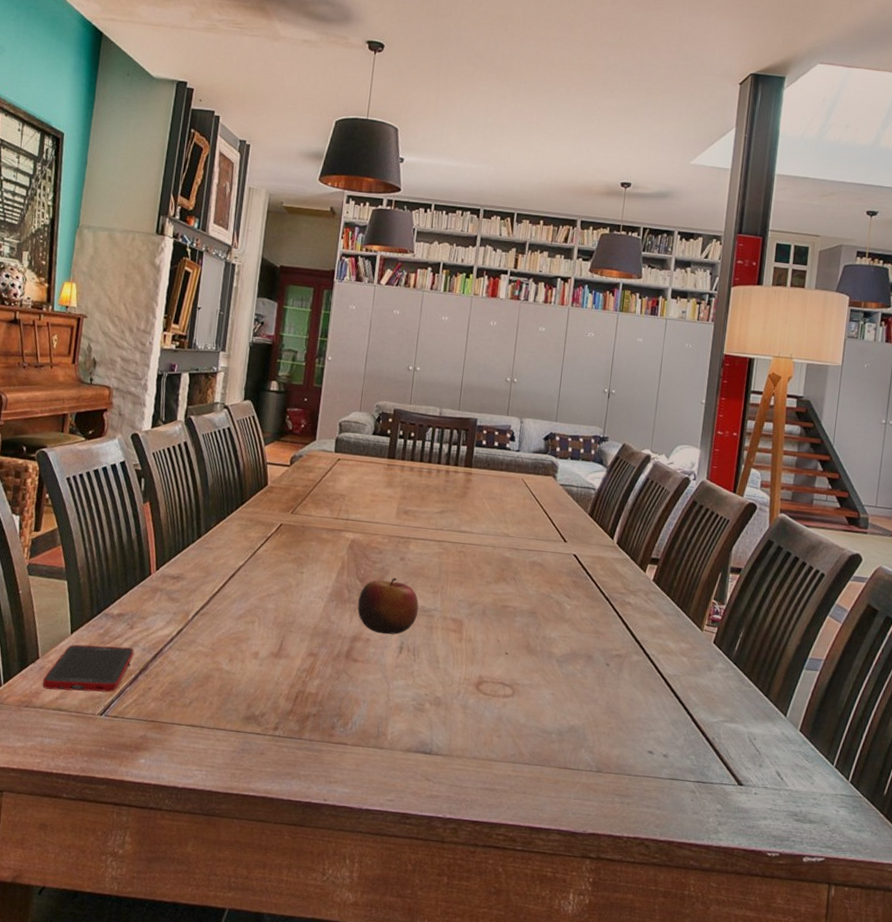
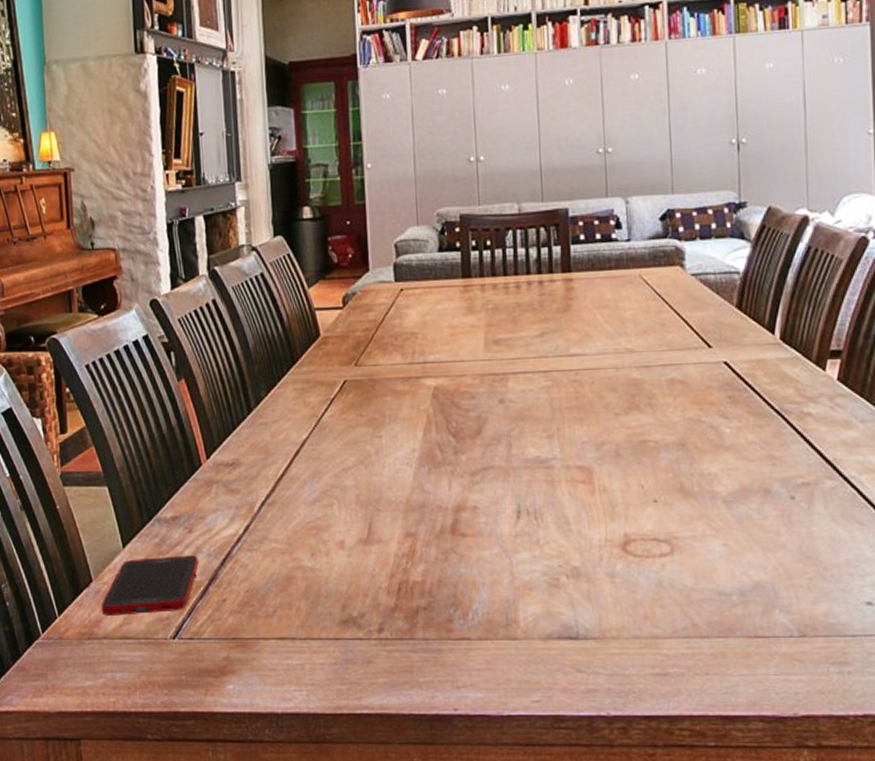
apple: present [357,577,419,635] -> none [455,425,532,498]

